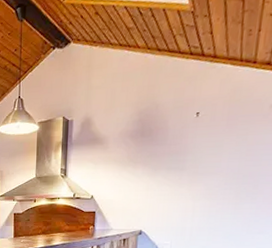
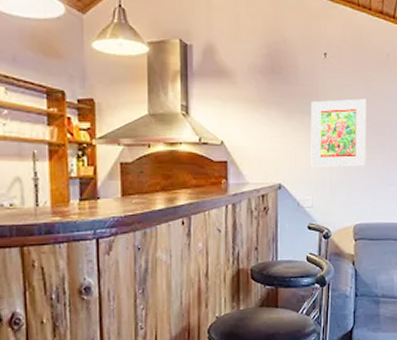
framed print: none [172,152,240,216] -> present [311,98,367,167]

